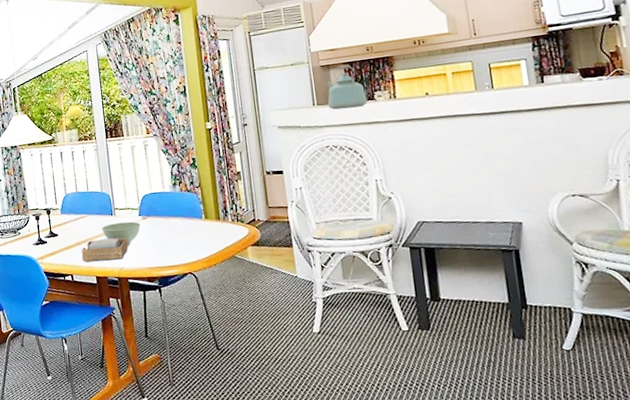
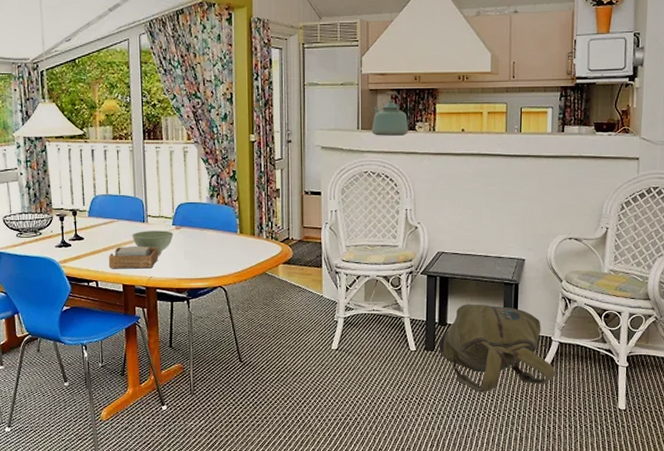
backpack: none [434,275,585,376] -> present [439,304,556,393]

